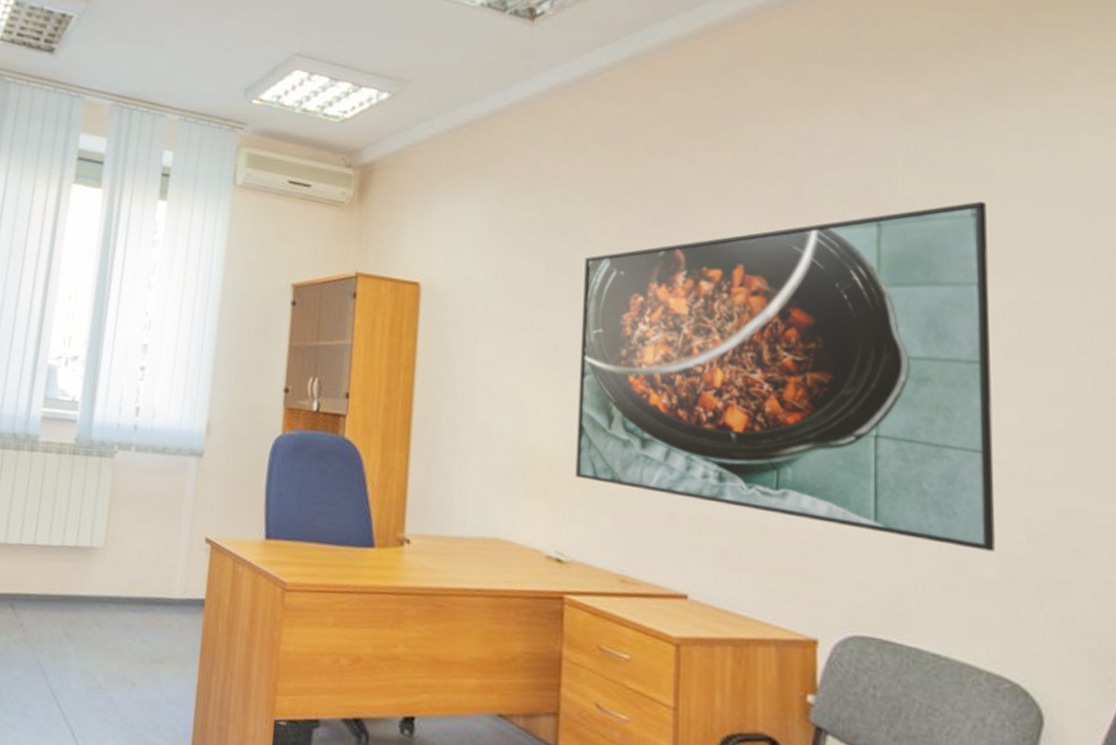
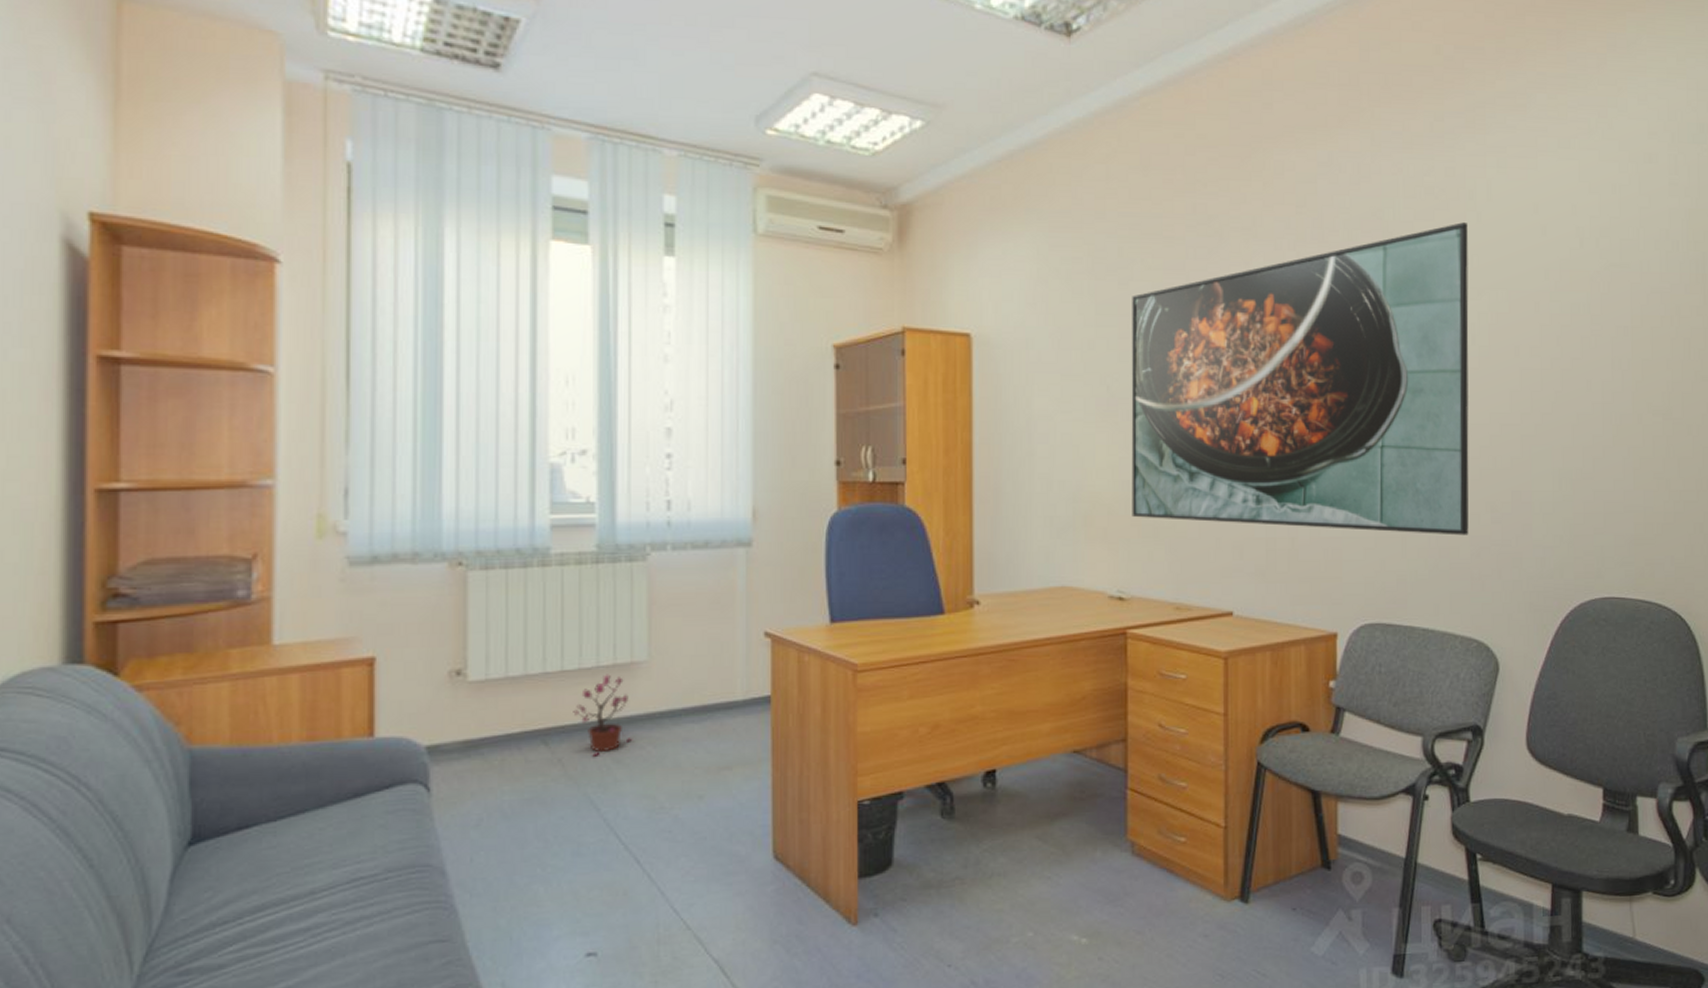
potted plant: none [38,554,84,628] -> present [573,674,633,756]

